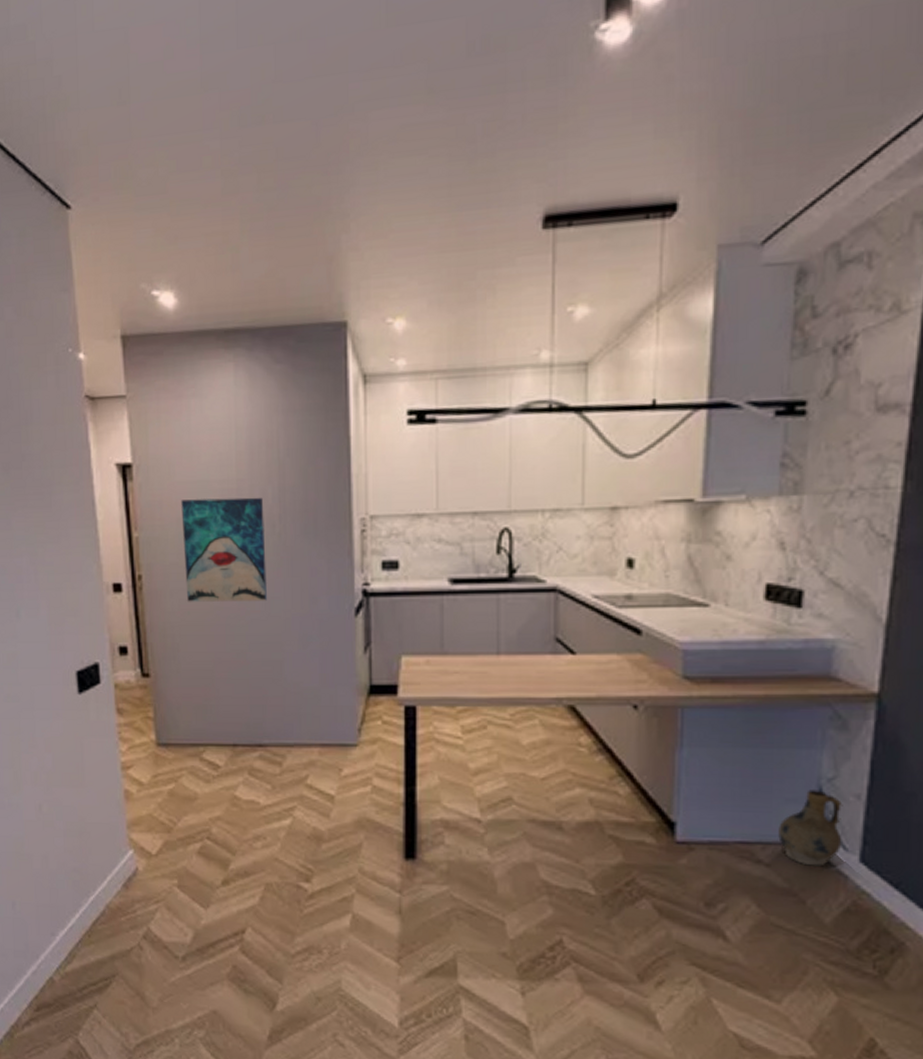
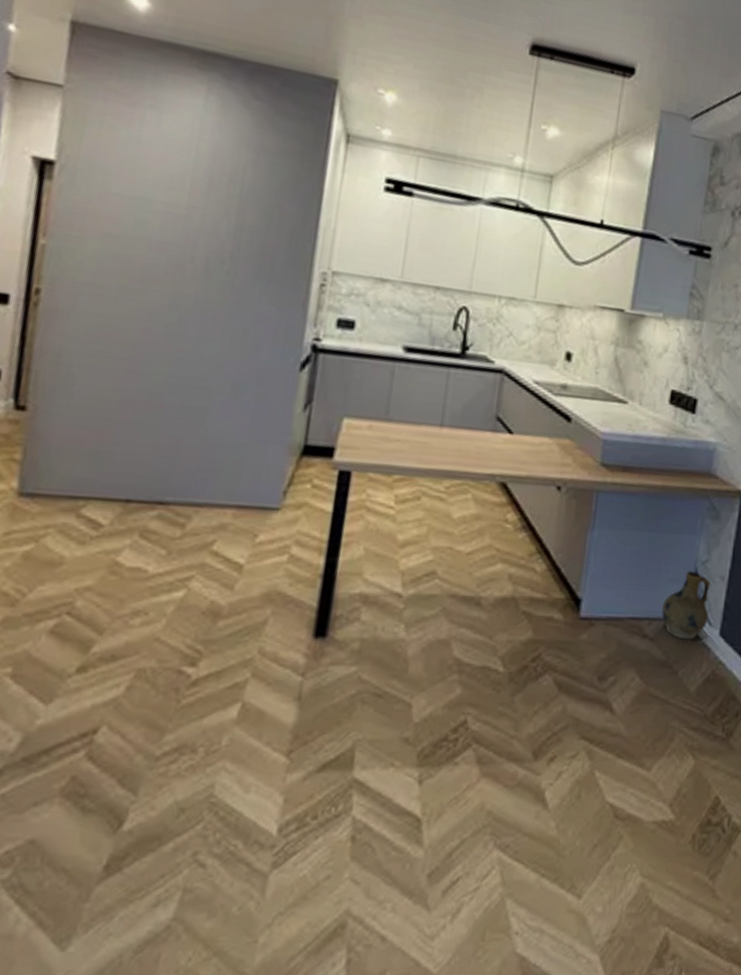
wall art: present [181,497,267,602] -> none [97,214,216,341]

